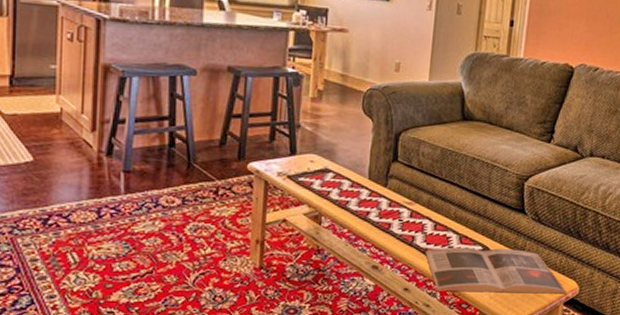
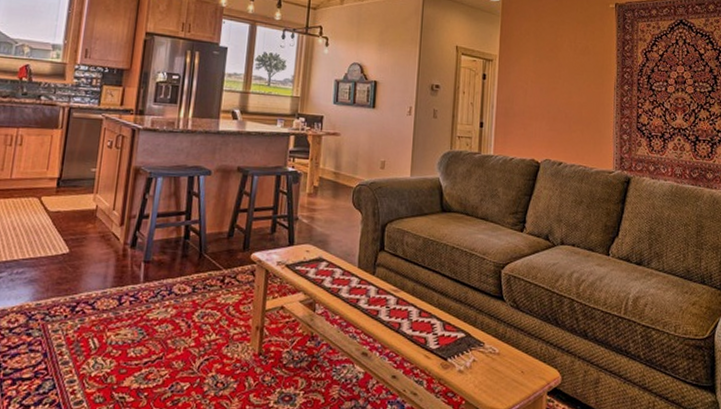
magazine: present [425,247,567,294] -> none [411,334,549,383]

